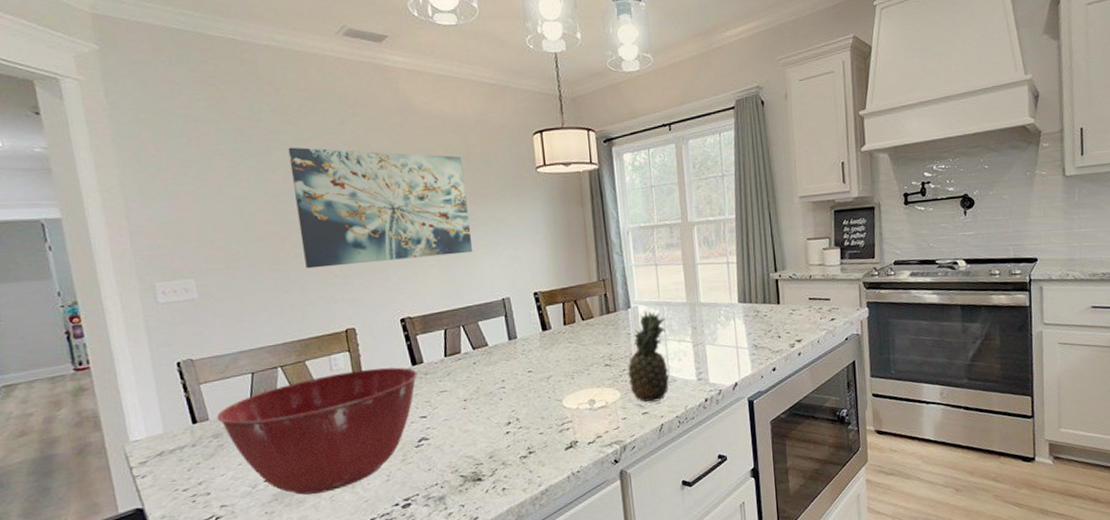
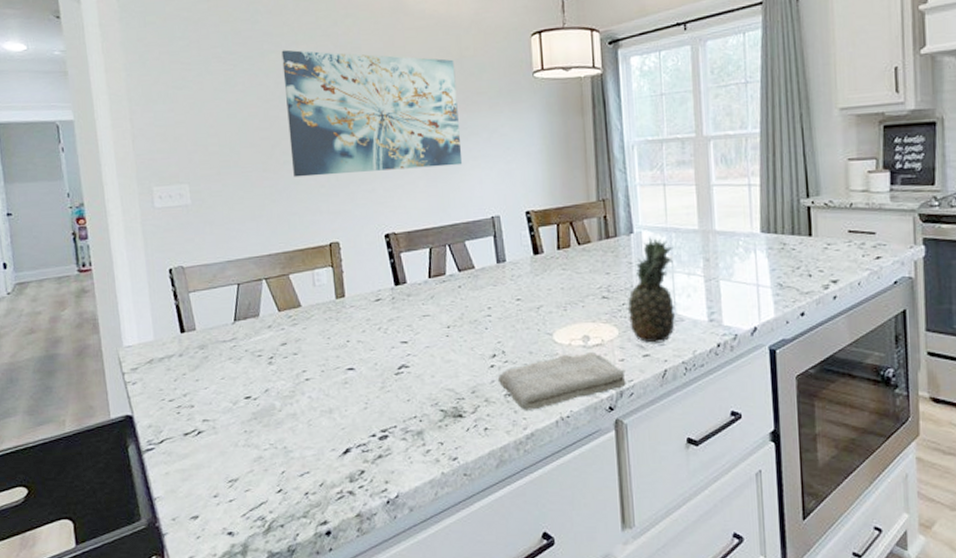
mixing bowl: present [217,367,418,495] -> none [203,286,400,416]
washcloth: none [513,413,629,470] -> present [497,351,626,410]

